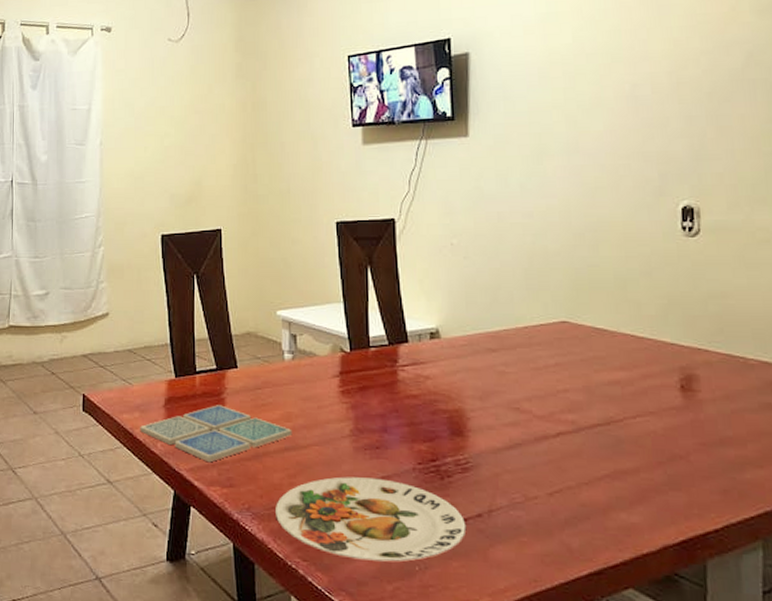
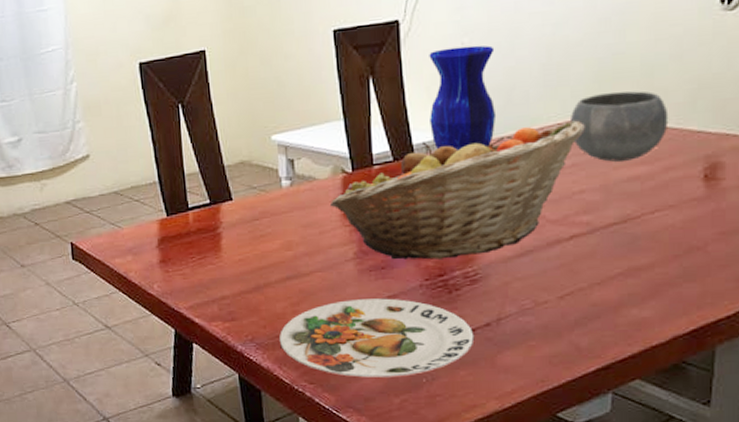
drink coaster: present [140,405,293,463] -> none [134,240,294,299]
fruit basket: none [328,323,566,444] -> present [329,120,585,260]
vase: none [421,247,484,342] -> present [429,45,497,152]
bowl: none [551,300,644,365] -> present [569,91,669,162]

